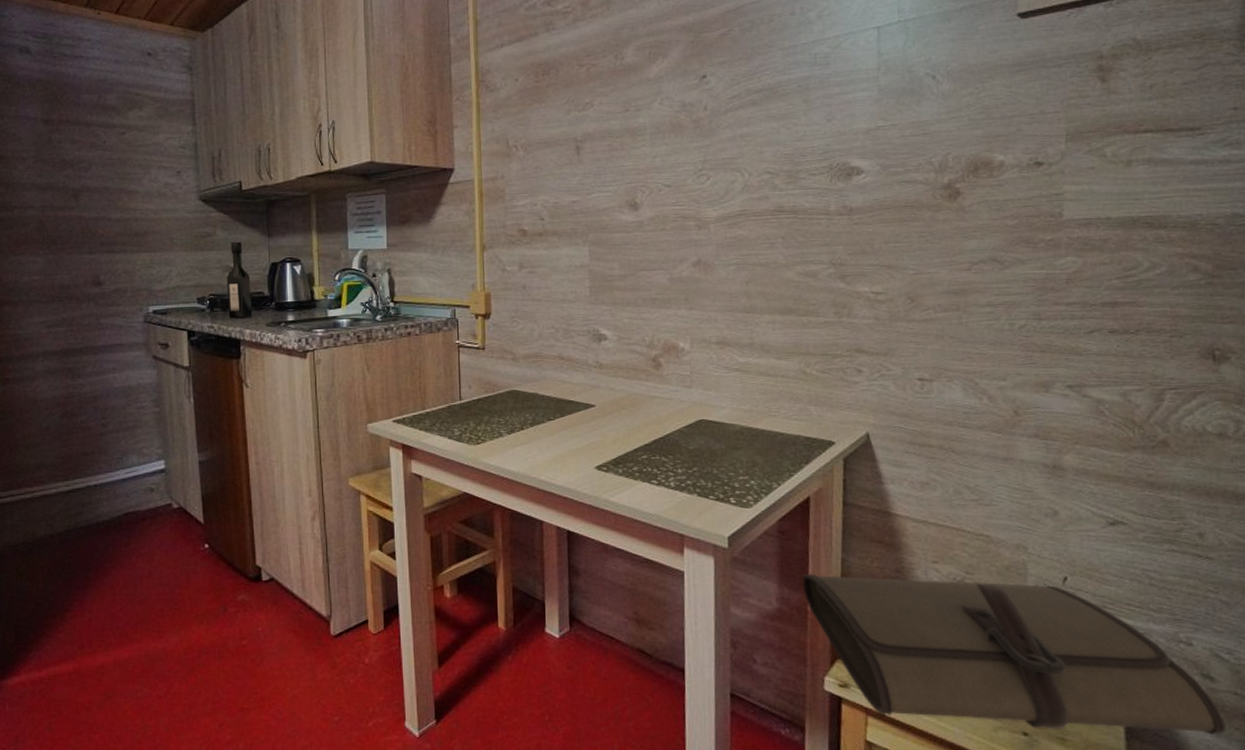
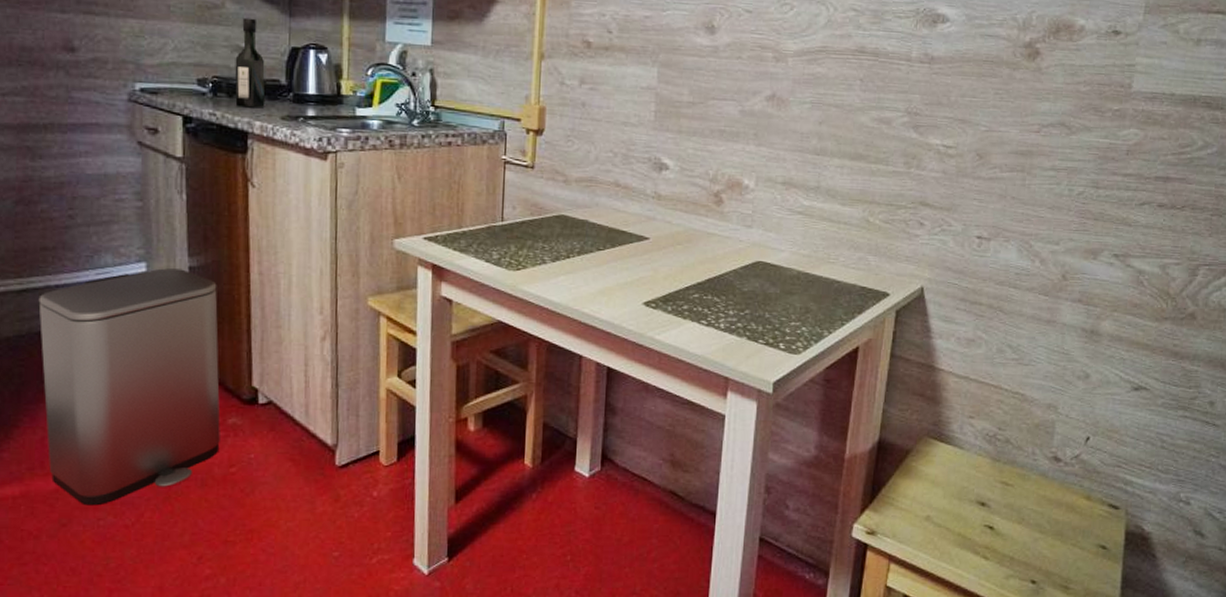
pedal bin: none [82,464,232,679] -> present [38,268,221,506]
tool roll: present [802,573,1227,736] -> none [842,422,1209,586]

